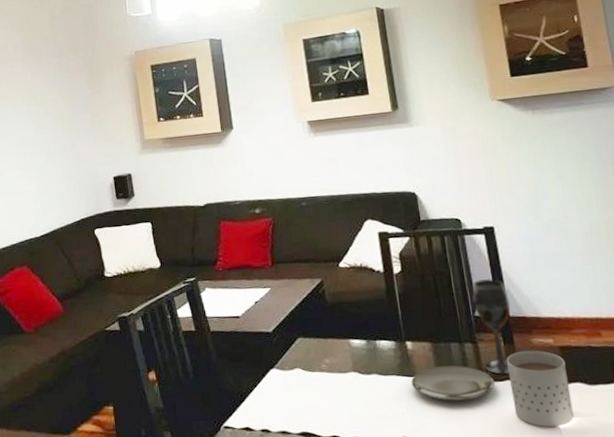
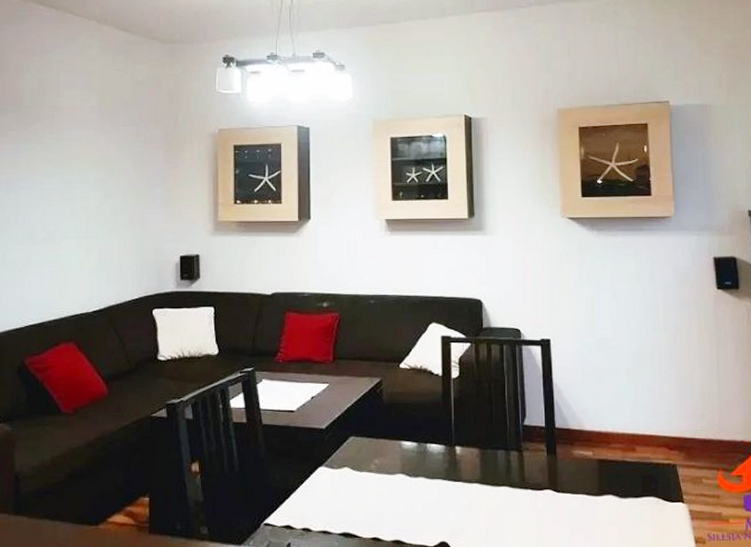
plate: present [411,365,495,401] -> none [456,472,535,508]
wine glass: present [471,278,511,374] -> none [522,389,557,484]
mug: present [506,350,574,428] -> none [547,461,603,538]

